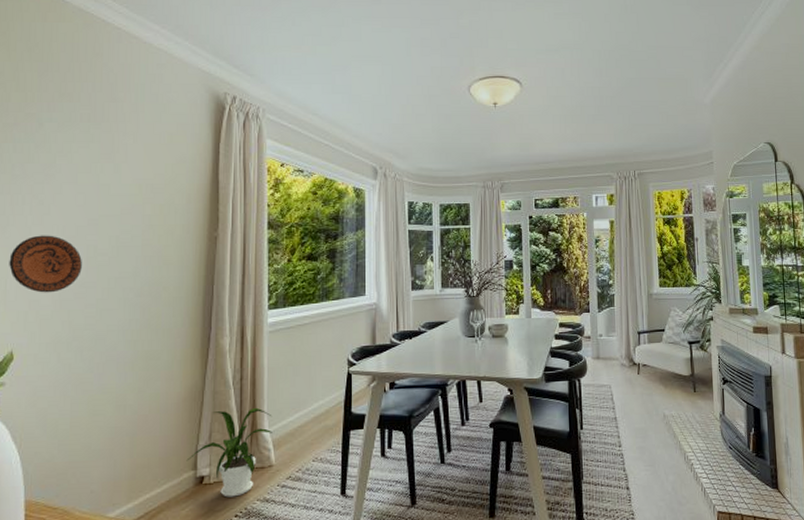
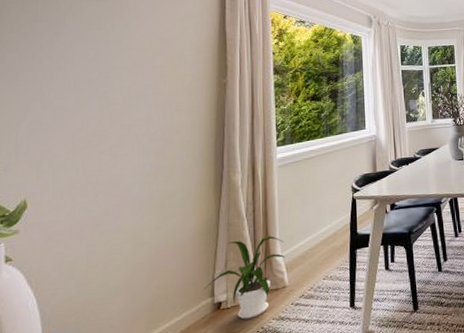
decorative plate: present [9,235,82,293] -> none [20,88,94,143]

